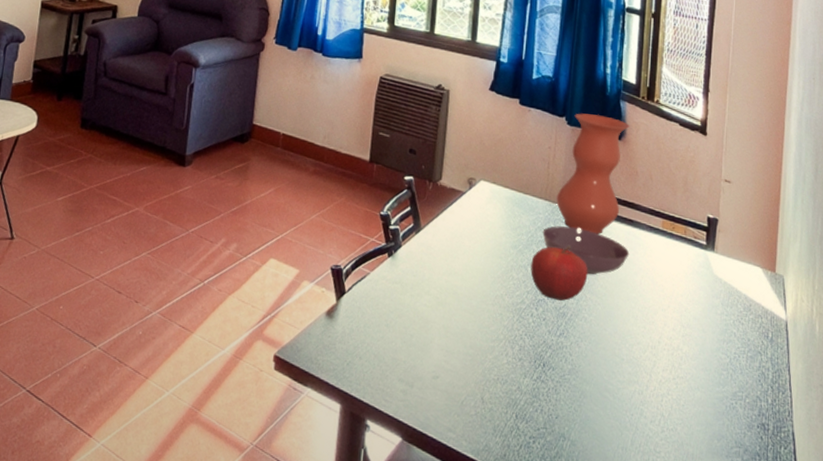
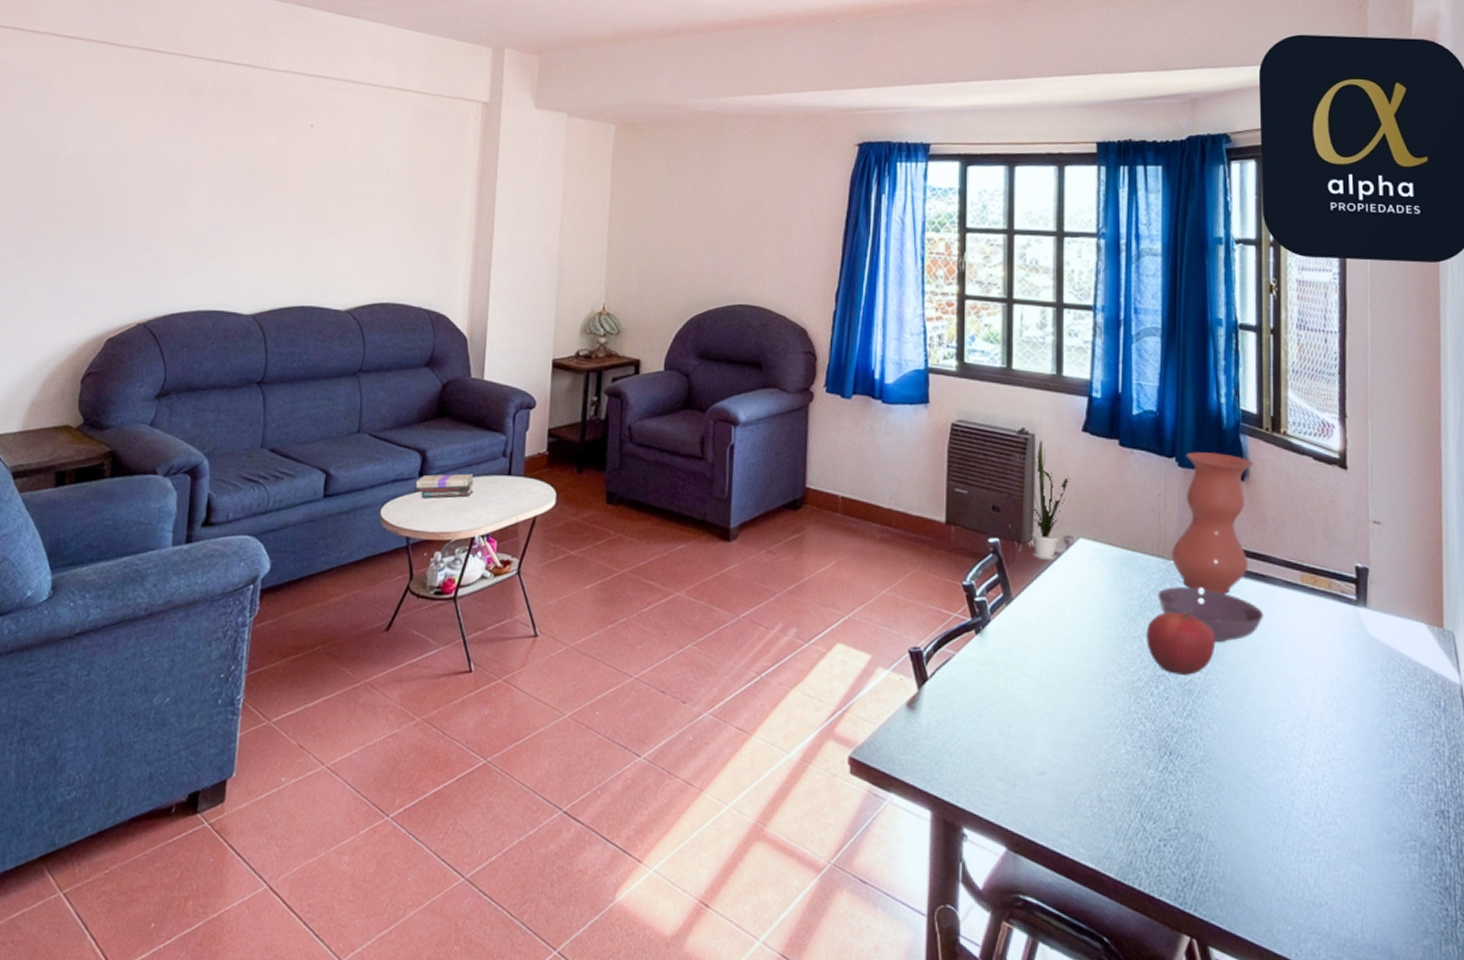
house plant: none [440,95,477,199] -> present [1031,440,1070,561]

